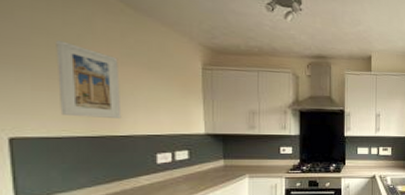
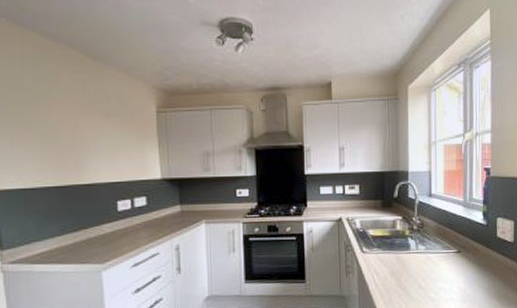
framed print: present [56,41,122,118] -> none [29,96,85,168]

